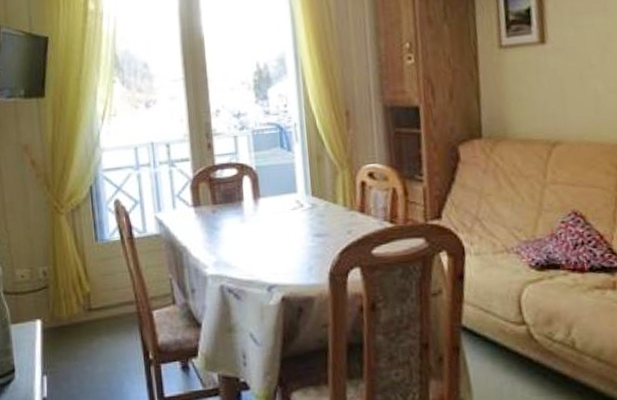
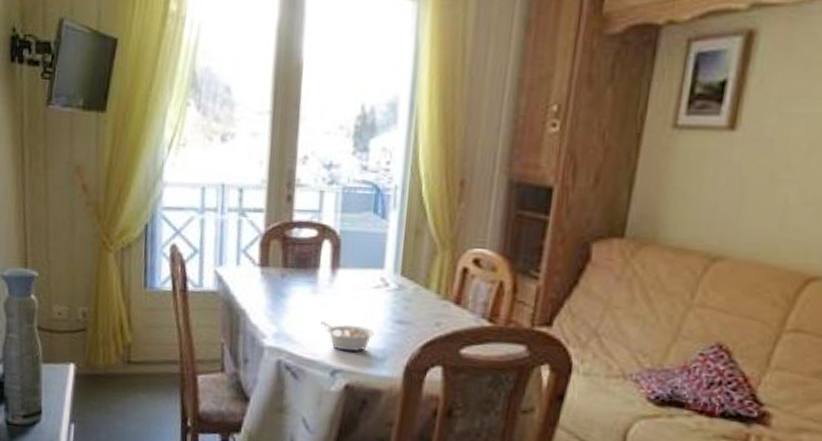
legume: none [252,244,299,268] -> present [321,321,375,352]

